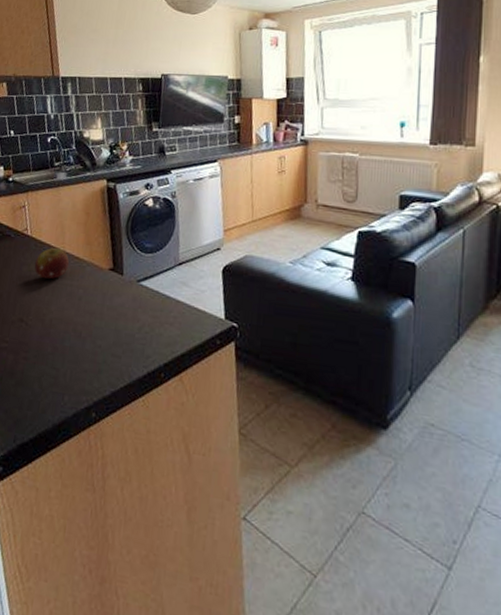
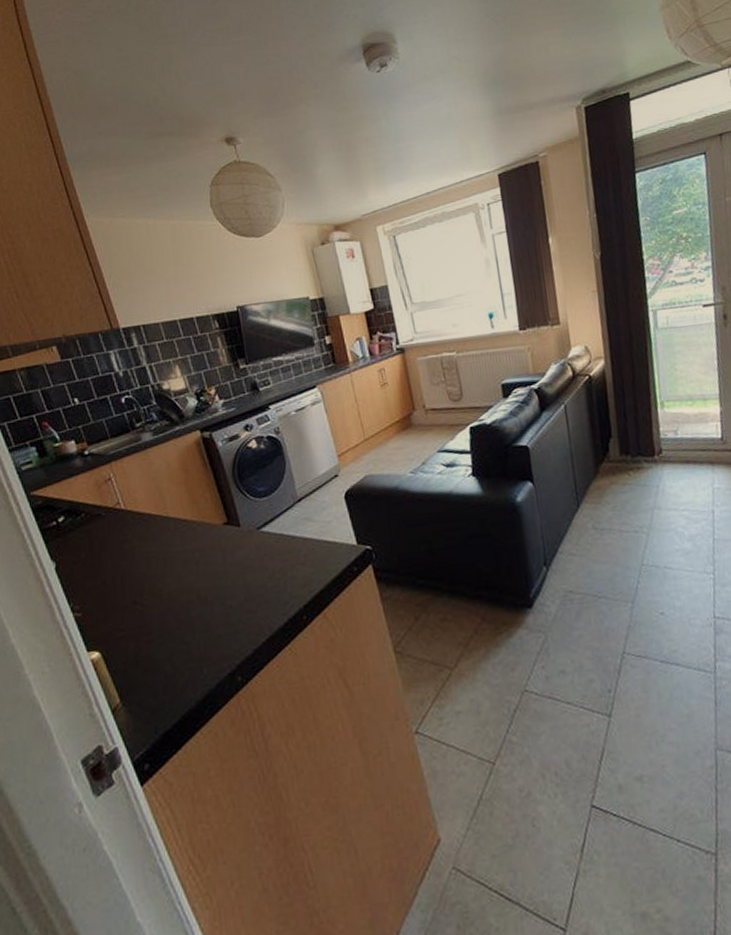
fruit: present [34,248,69,279] -> none [136,515,176,552]

